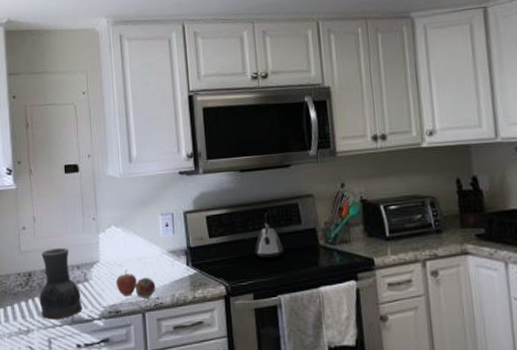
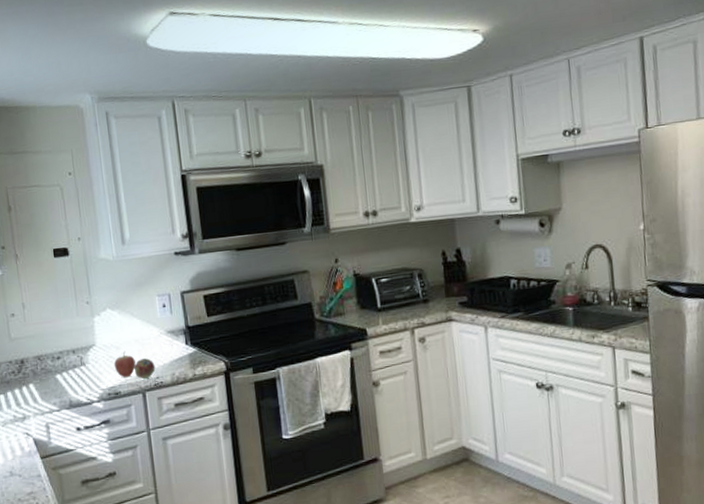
vase: present [39,248,83,319] -> none [33,333,81,405]
kettle: present [253,212,284,263] -> none [252,289,282,338]

